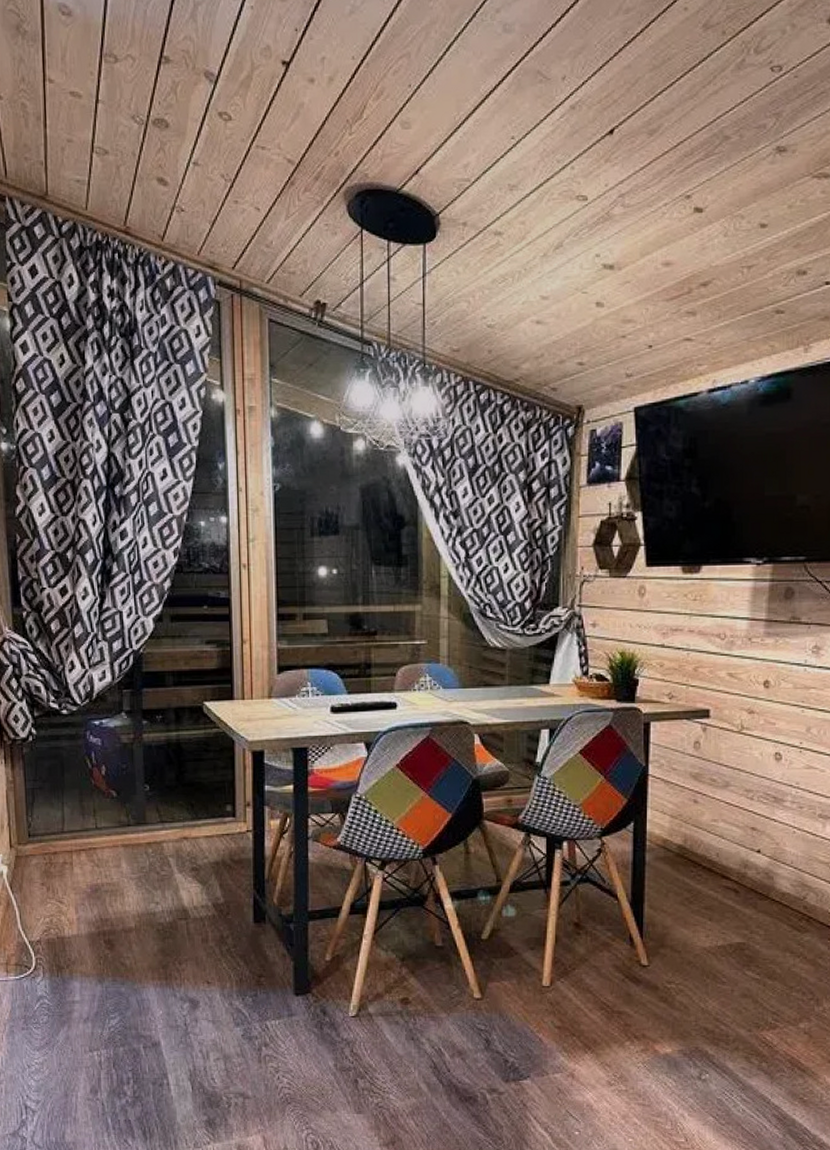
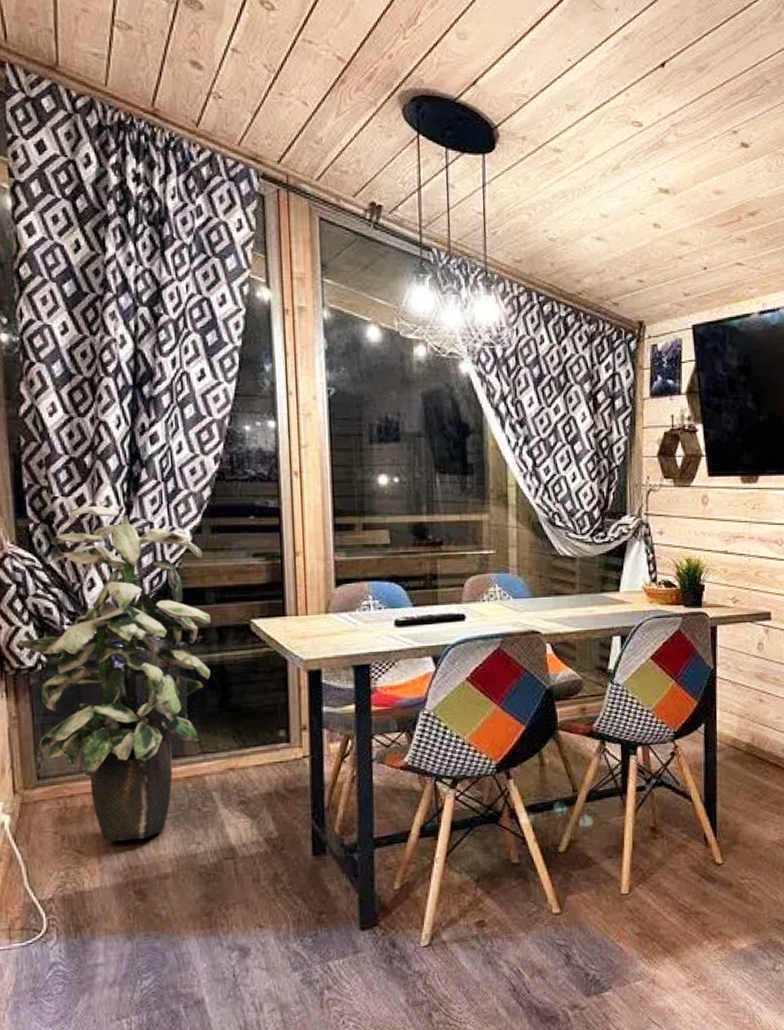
indoor plant: none [12,595,169,895] -> present [15,505,211,842]

